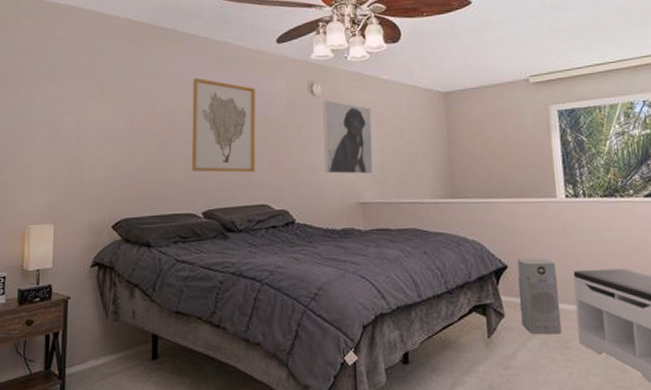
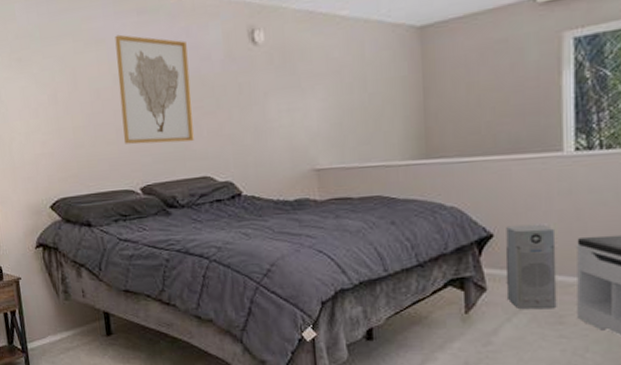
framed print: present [323,100,373,174] -> none [267,49,330,138]

